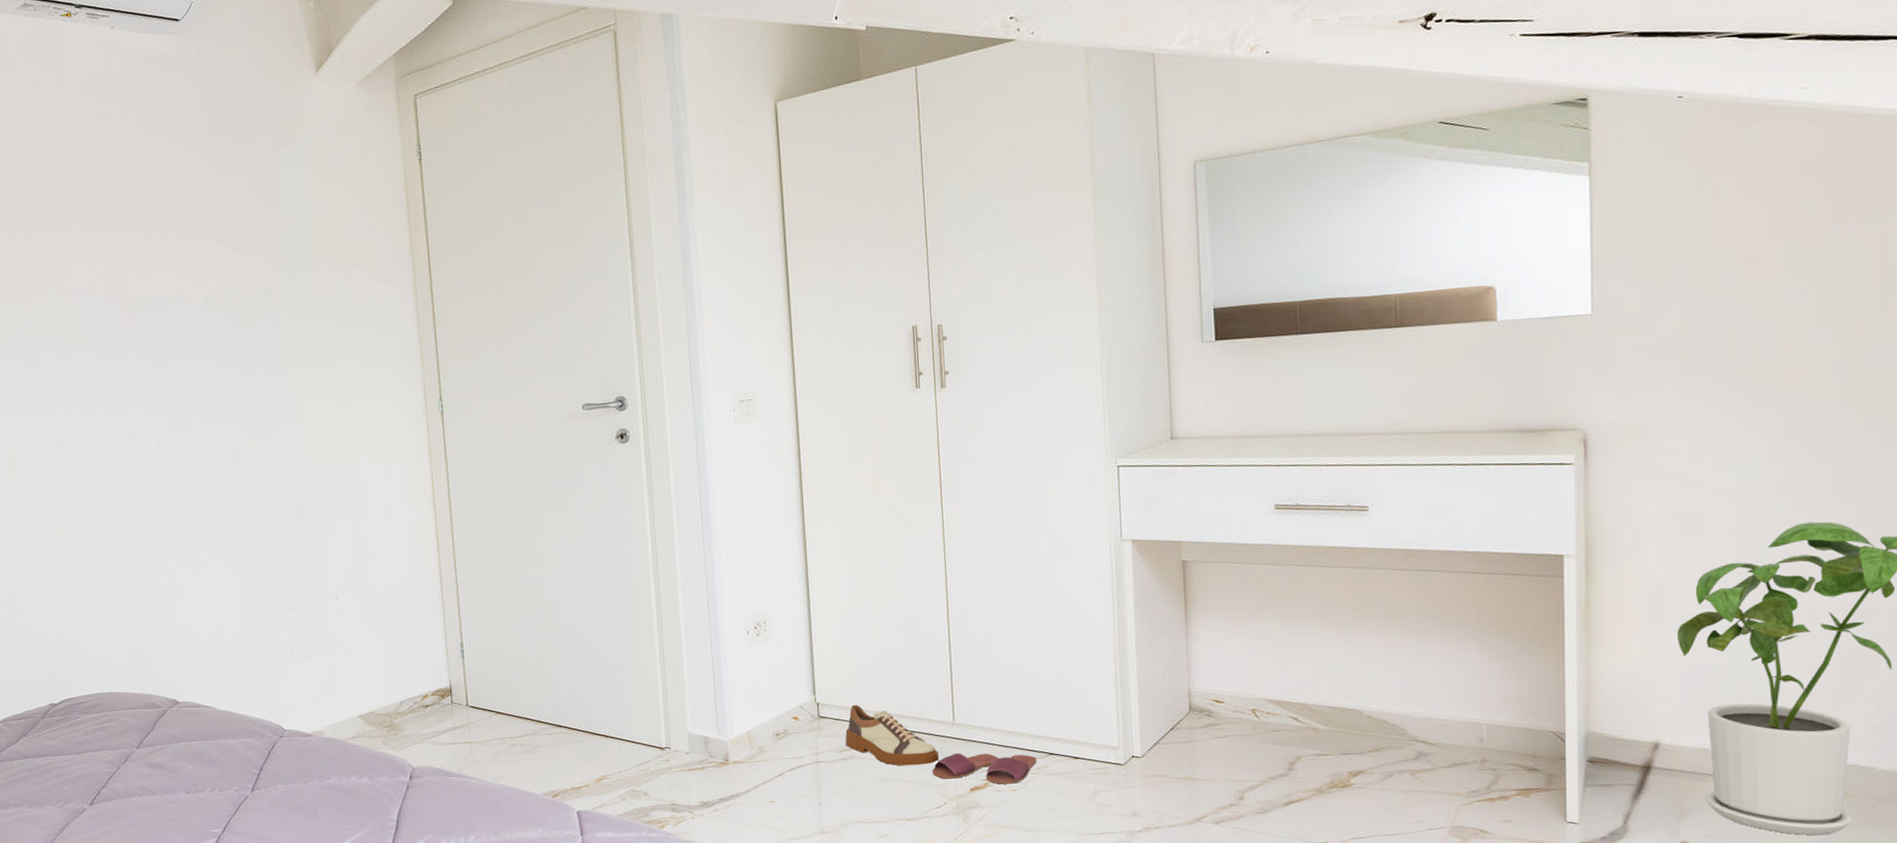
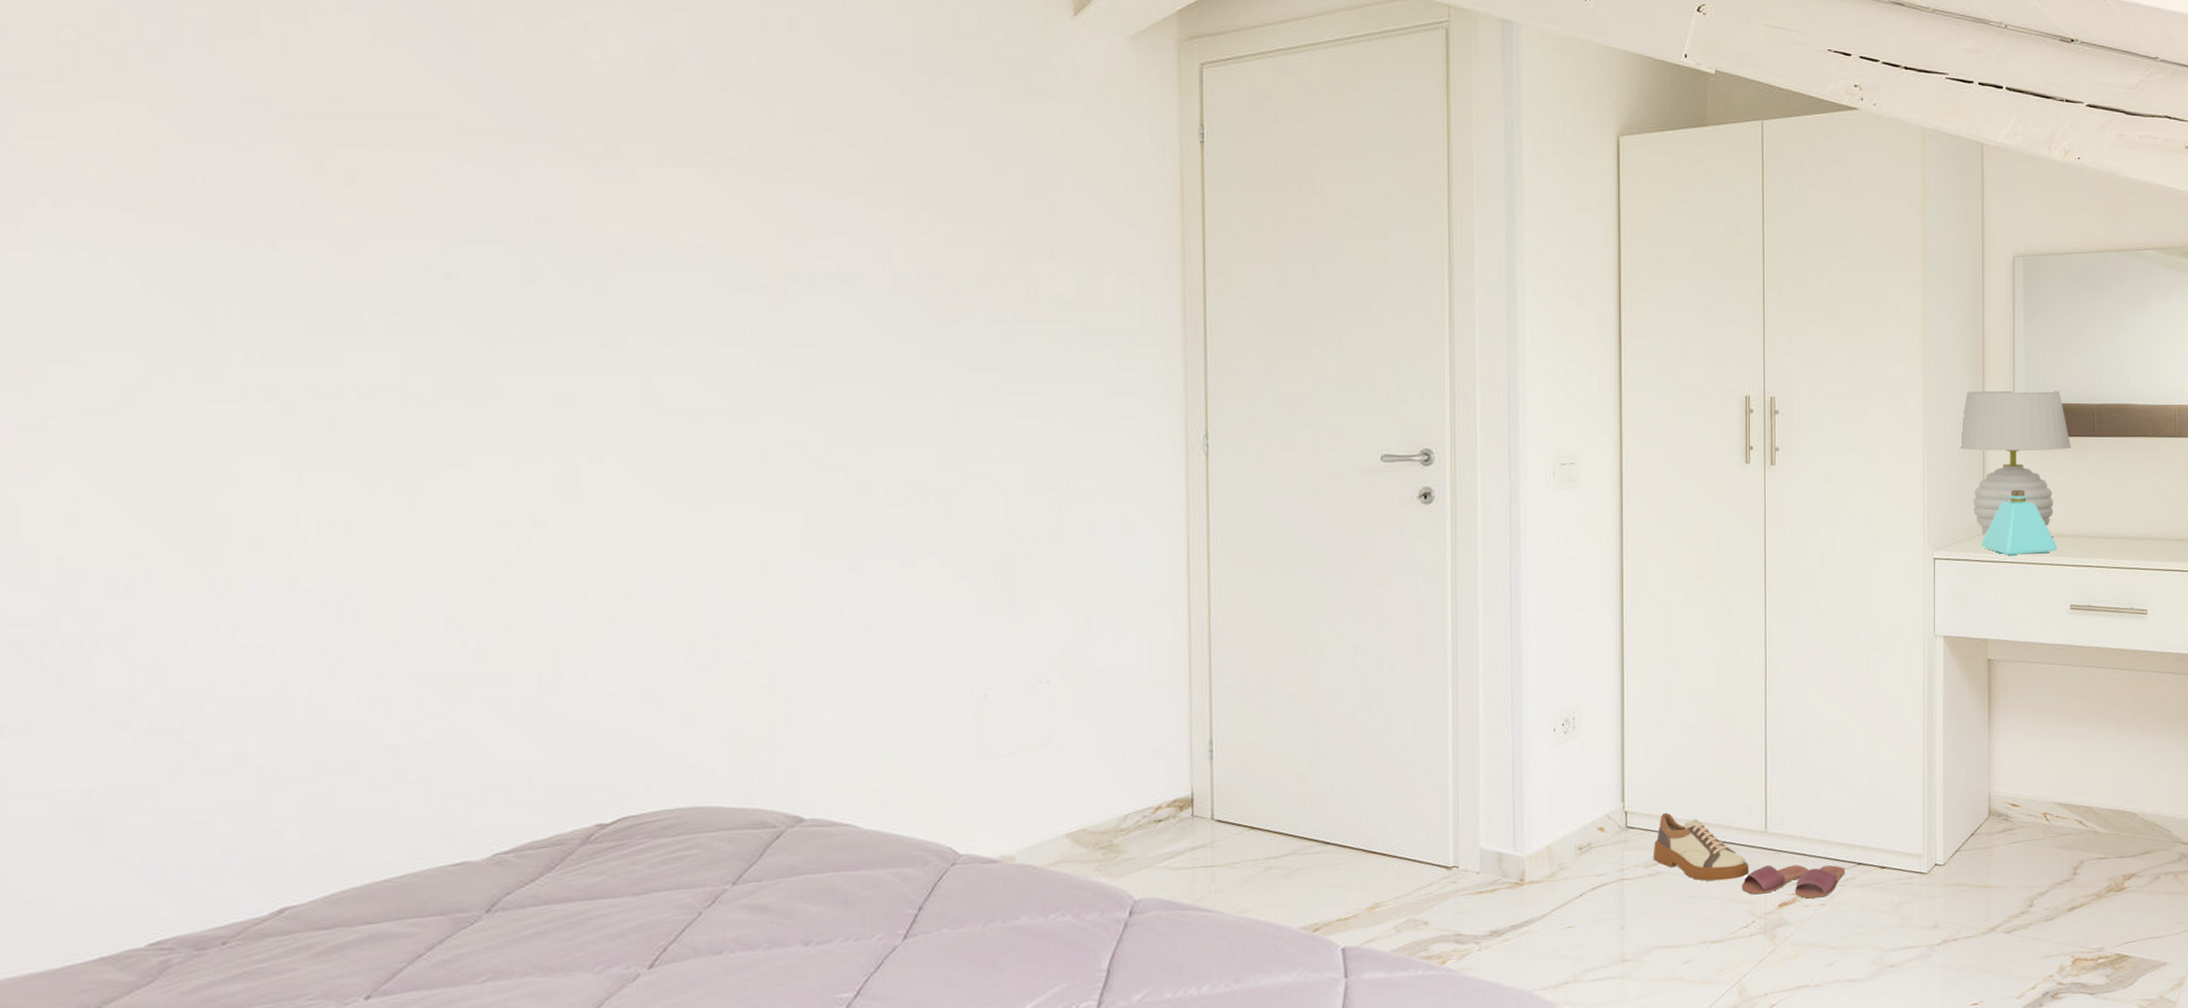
table lamp: none [1139,292,1270,438] -> present [1958,391,2071,533]
perfume bottle: none [1169,393,1257,459] -> present [1981,489,2057,555]

